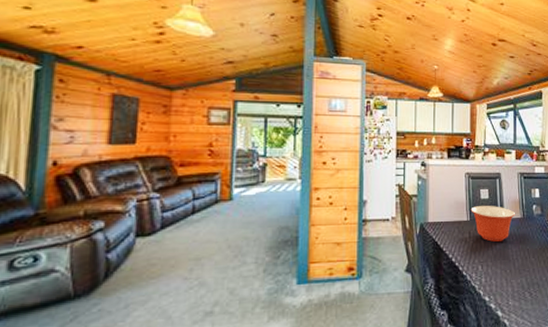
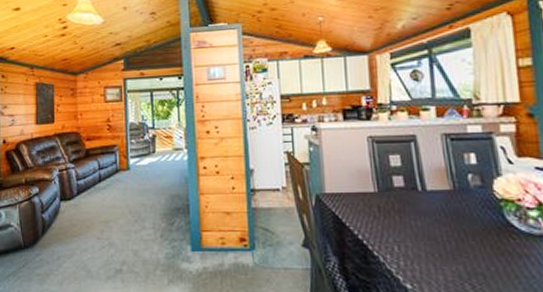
mixing bowl: present [471,206,515,242] -> none [378,175,441,218]

